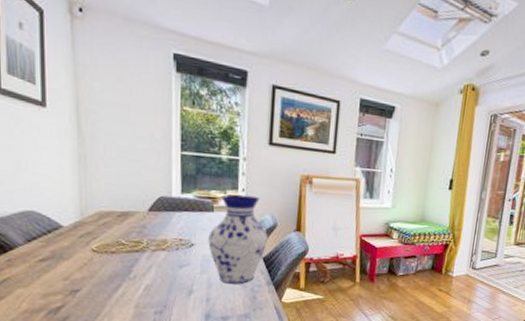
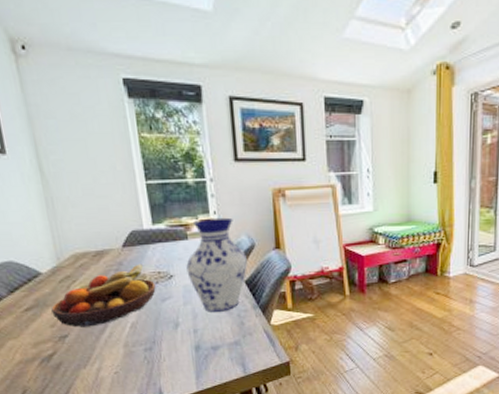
fruit bowl: none [67,229,175,284] -> present [51,264,156,328]

